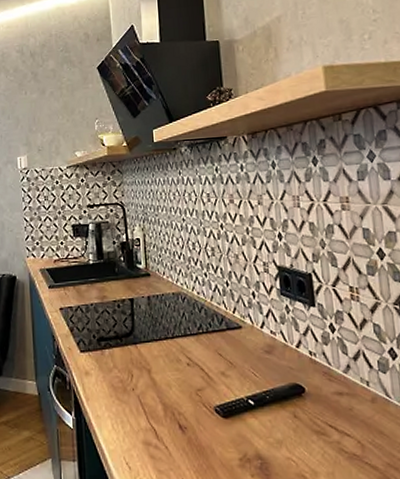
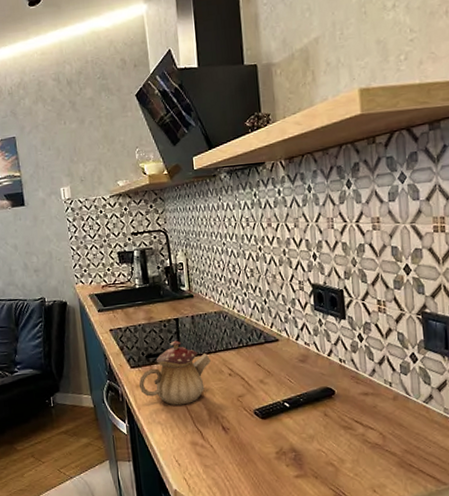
teapot: none [88,323,167,397] -> present [138,340,211,405]

